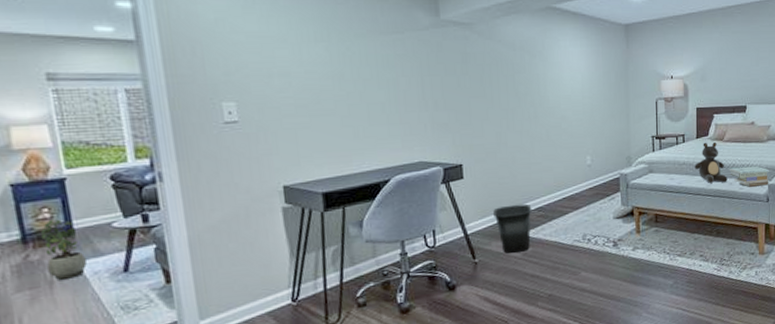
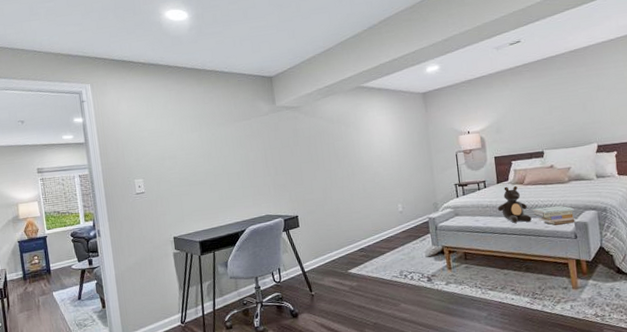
potted plant: present [40,219,87,280] -> none [33,263,58,305]
waste bin: present [493,203,532,253] -> none [324,246,356,287]

